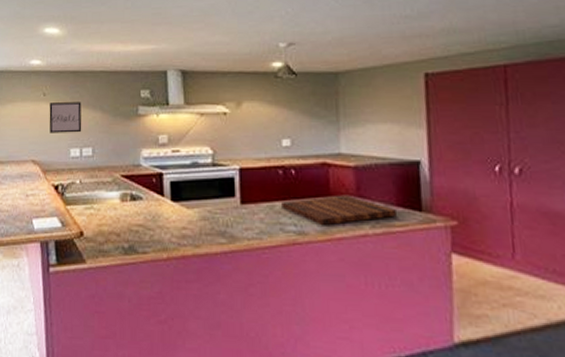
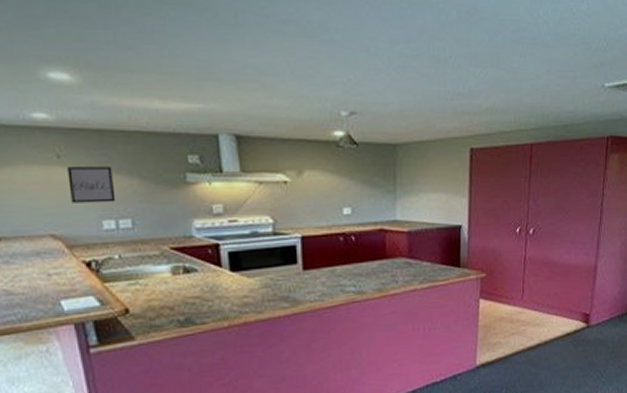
cutting board: present [282,195,396,226] -> none [342,257,440,285]

